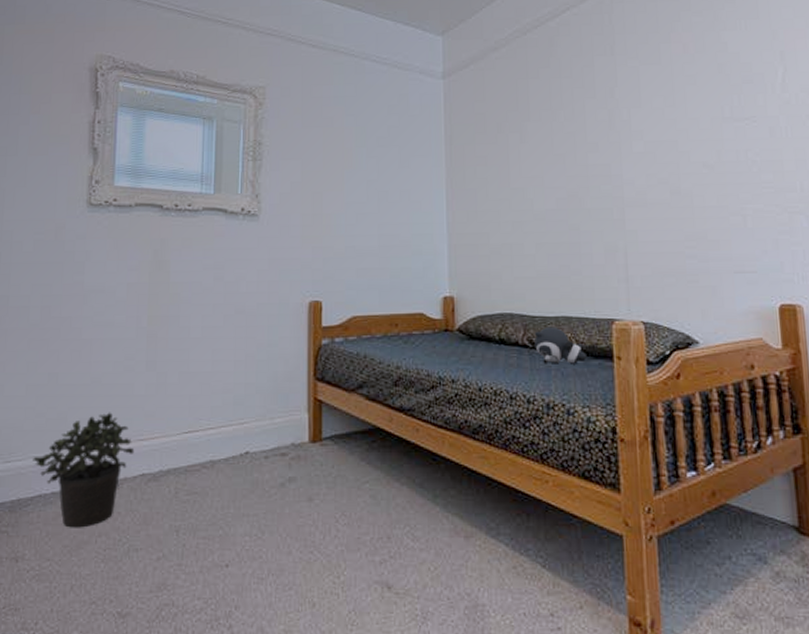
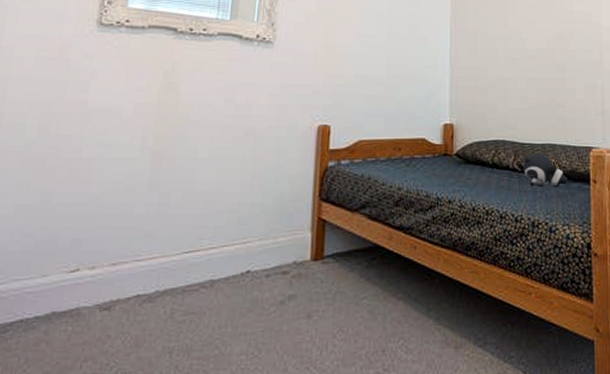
potted plant: present [33,412,135,528] -> none [16,232,130,354]

